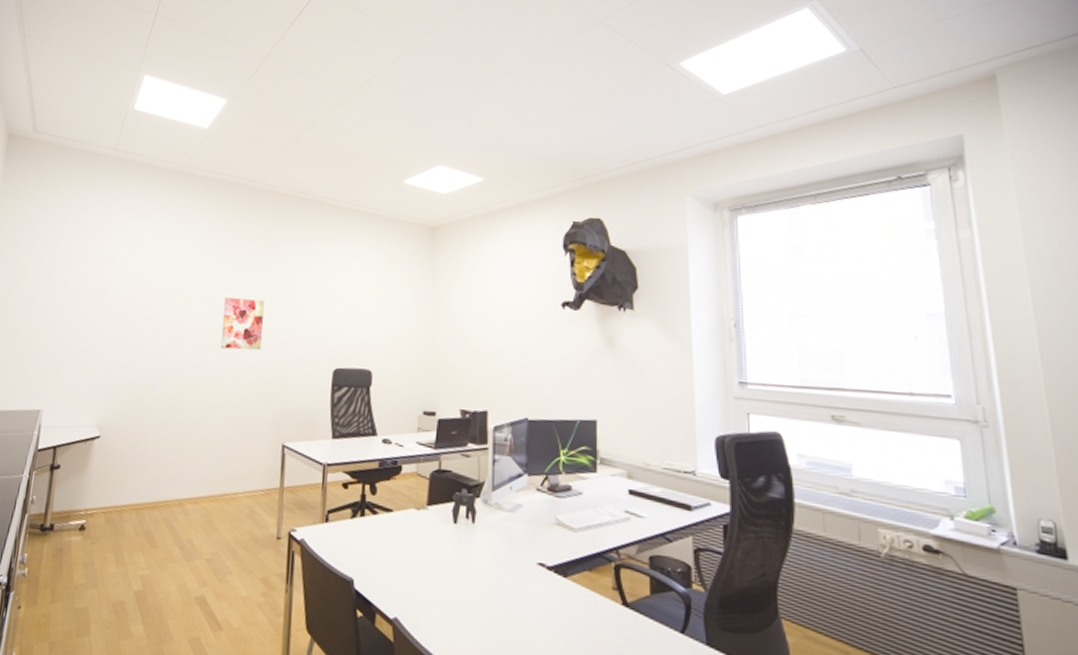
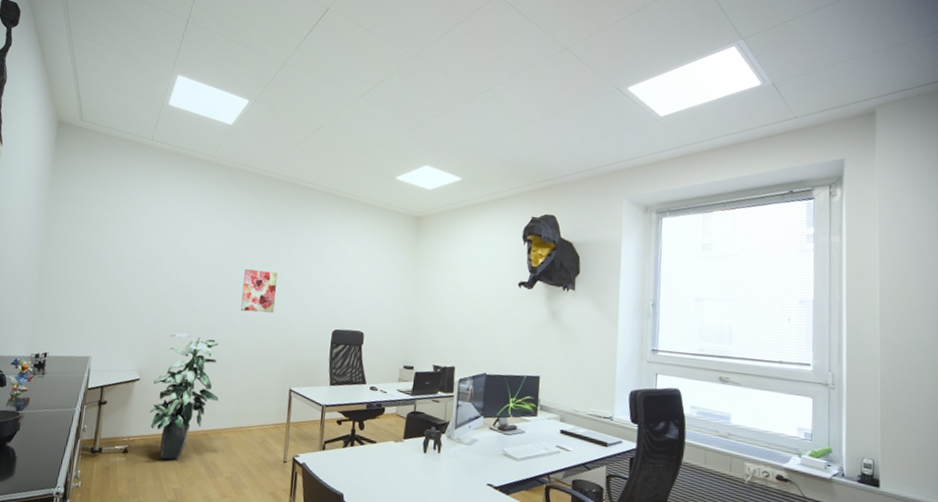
indoor plant: none [111,378,196,539] -> present [149,332,219,460]

